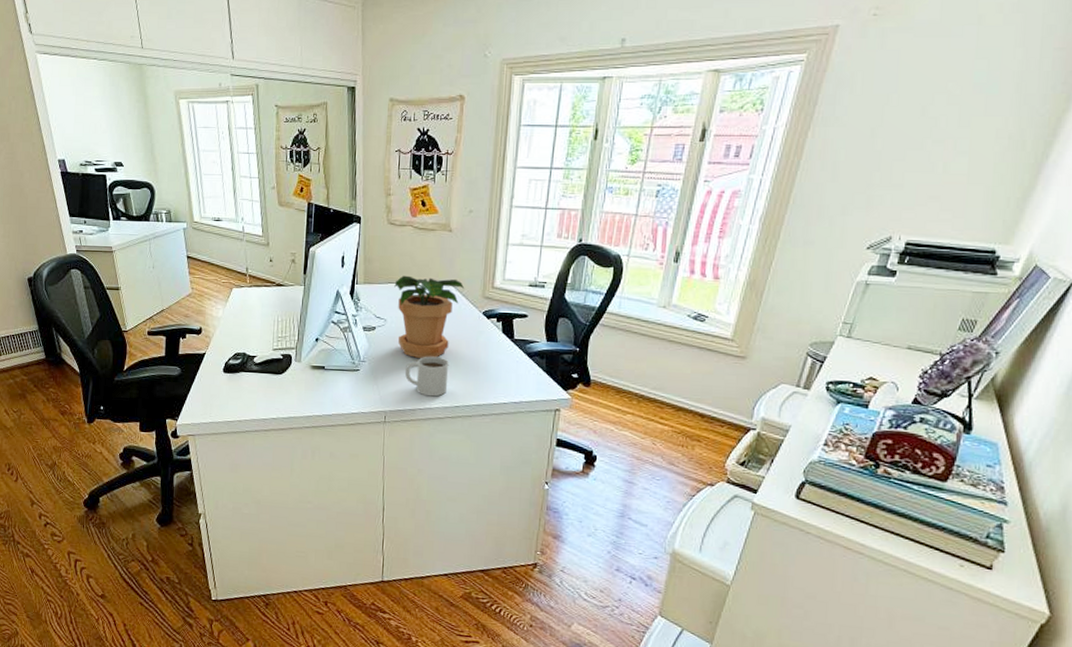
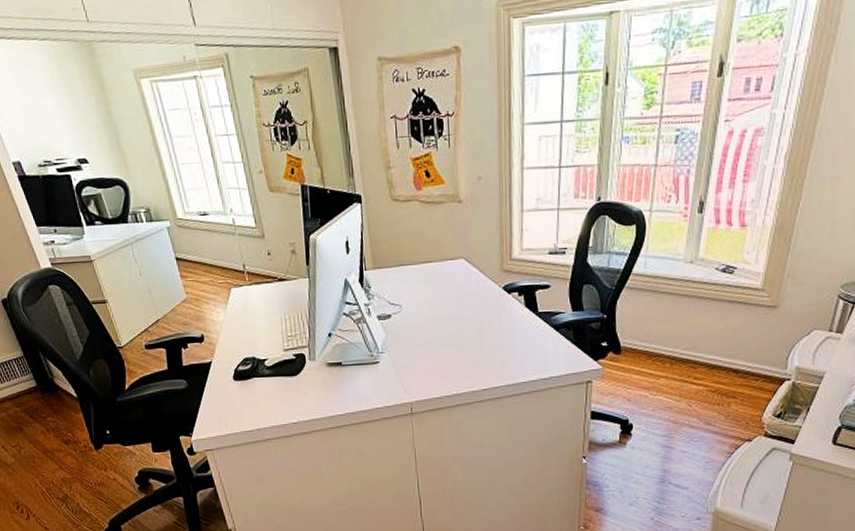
potted plant: present [394,275,465,358] -> none [406,255,481,343]
mug: present [404,356,449,397] -> none [426,339,474,382]

